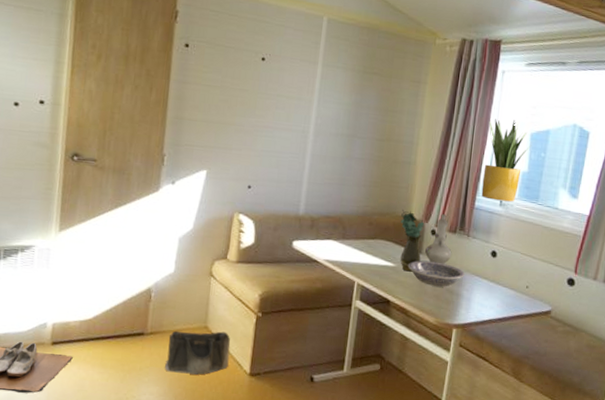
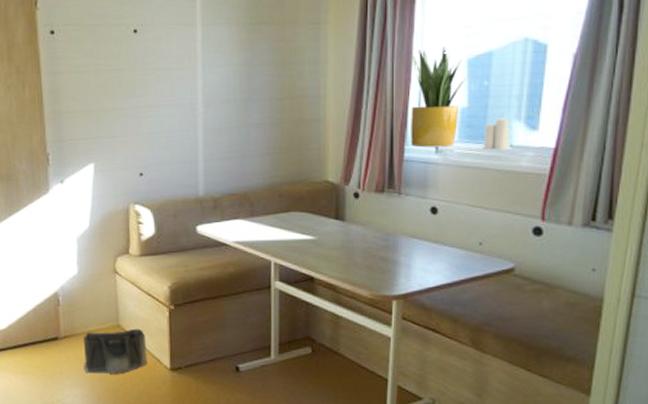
vase: present [400,209,425,272] -> none [316,173,345,243]
bowl: present [407,260,465,287] -> none [330,228,400,256]
ewer: present [425,213,453,265] -> none [349,172,383,230]
candle: none [536,183,558,212] -> present [483,116,511,151]

